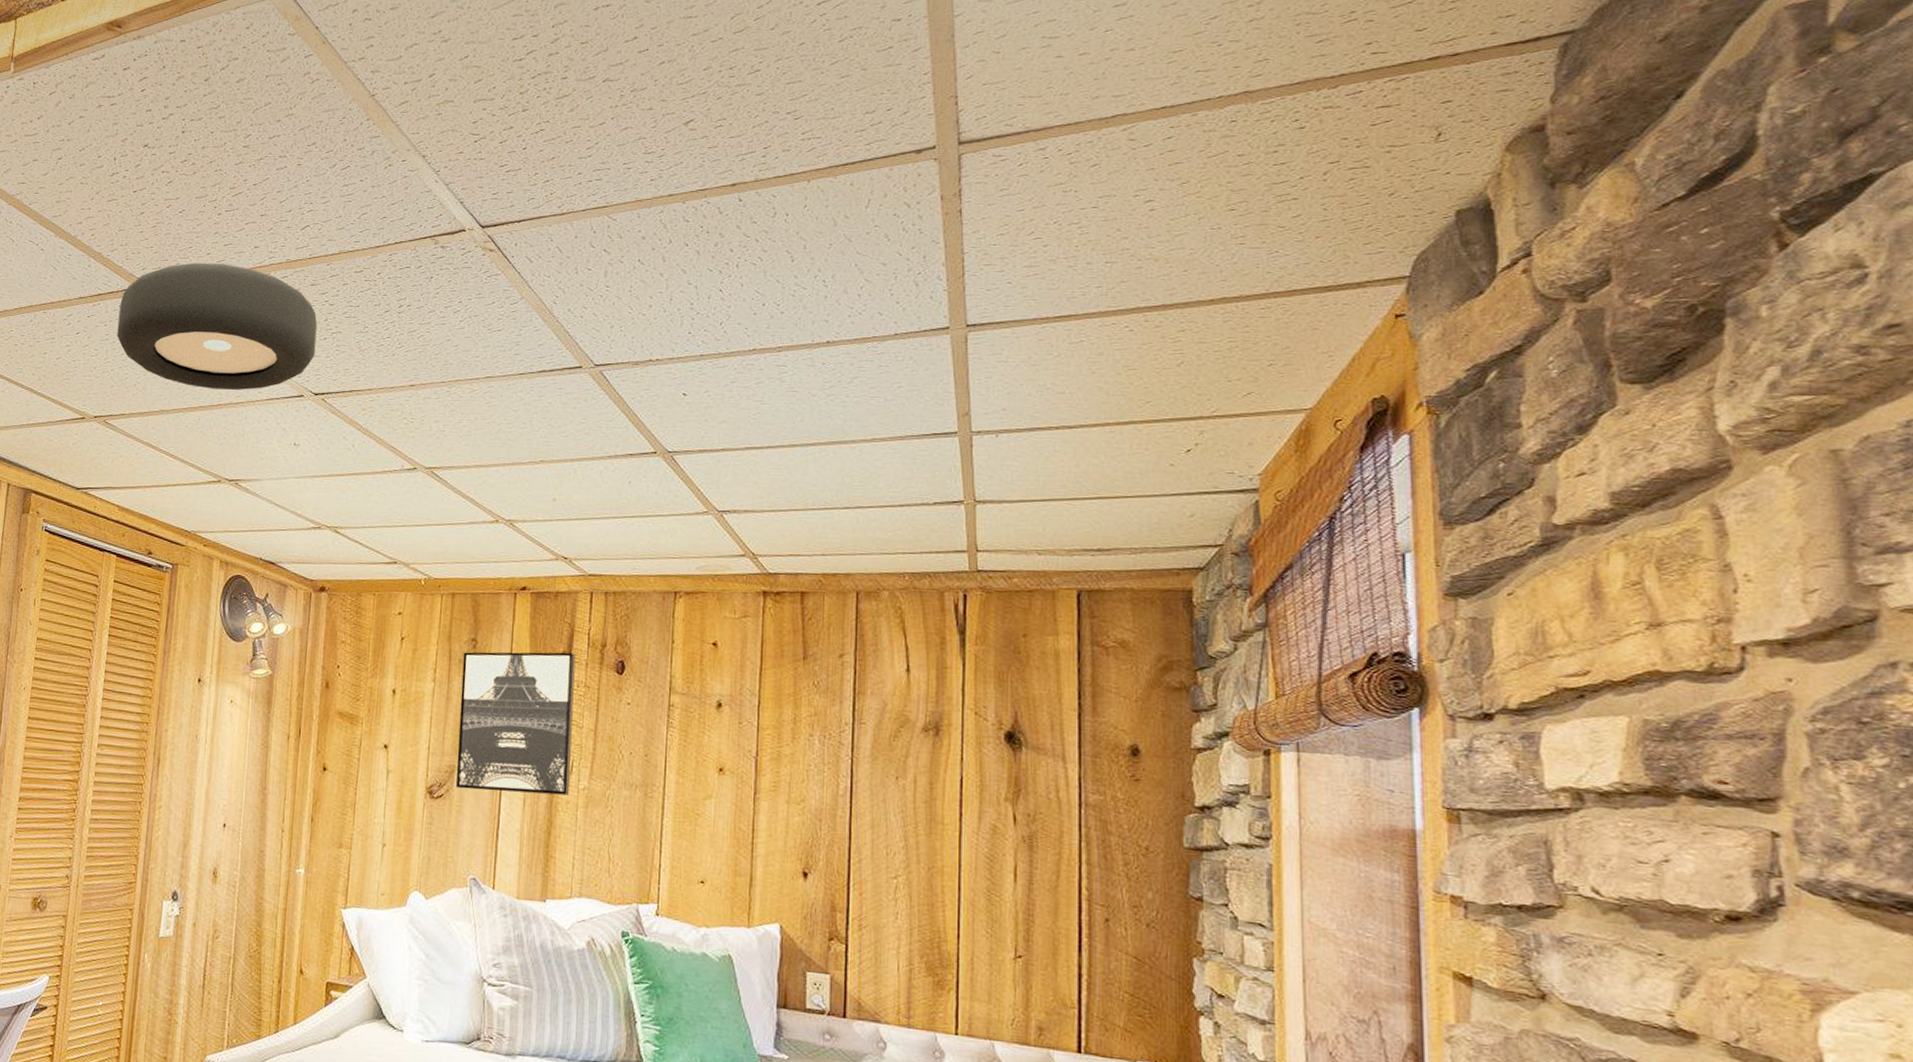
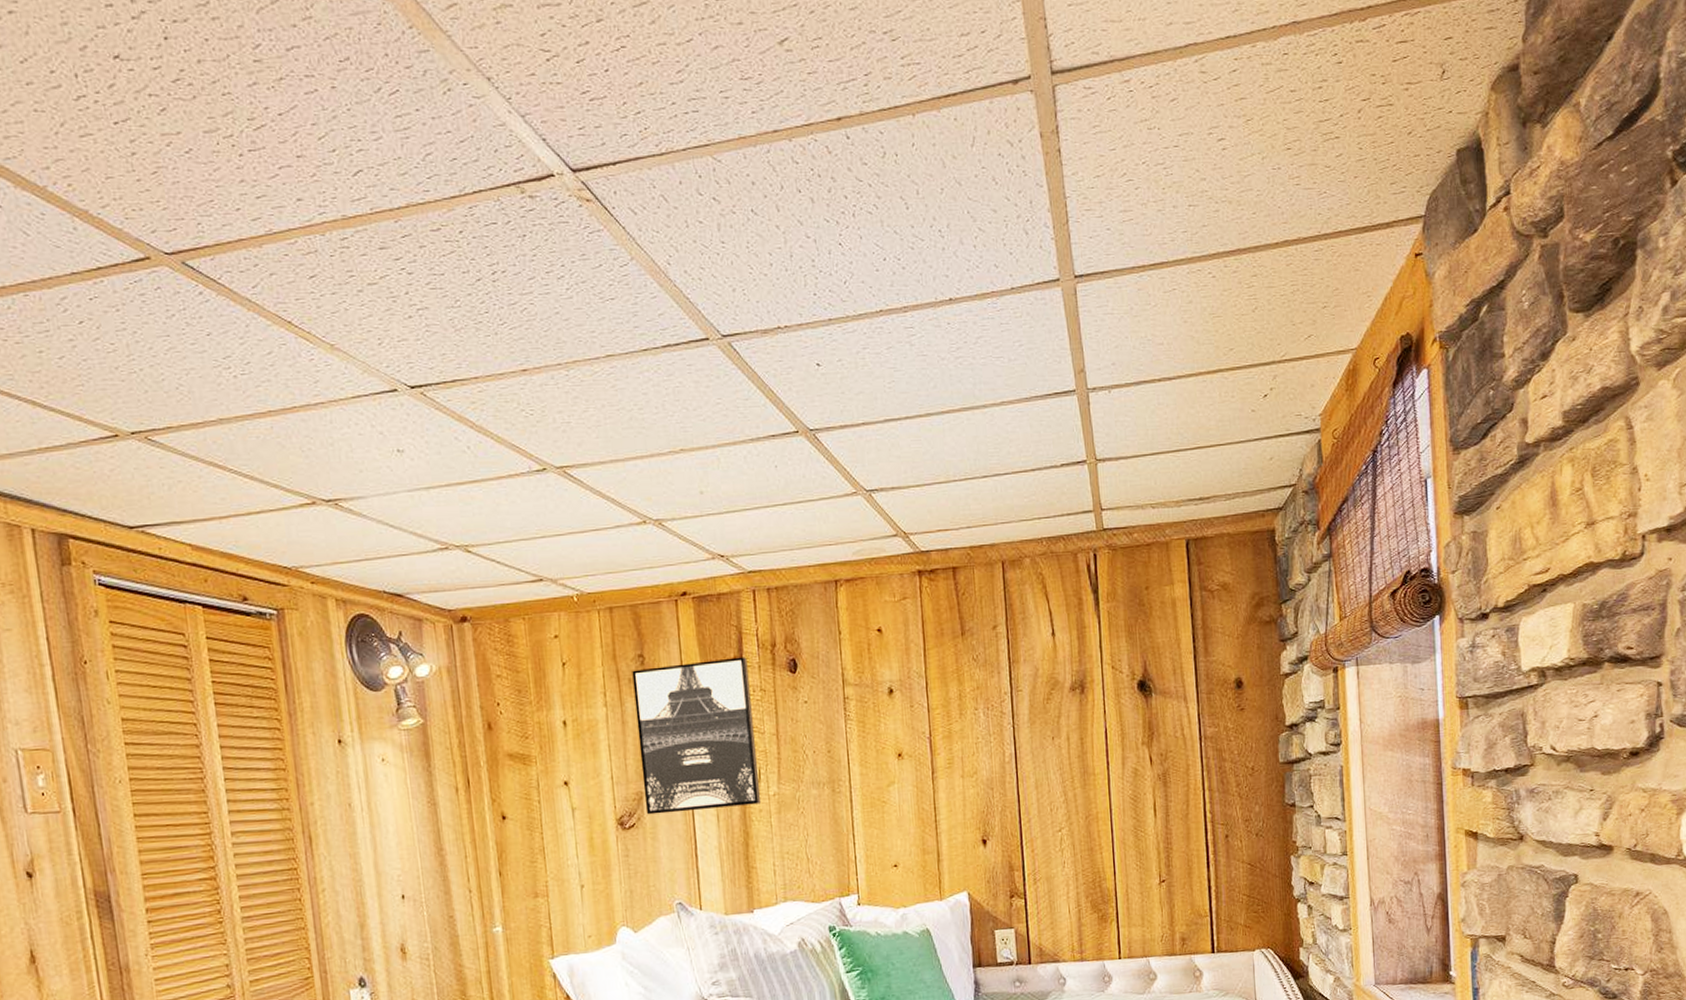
ceiling light: present [116,262,318,391] -> none [131,221,402,389]

